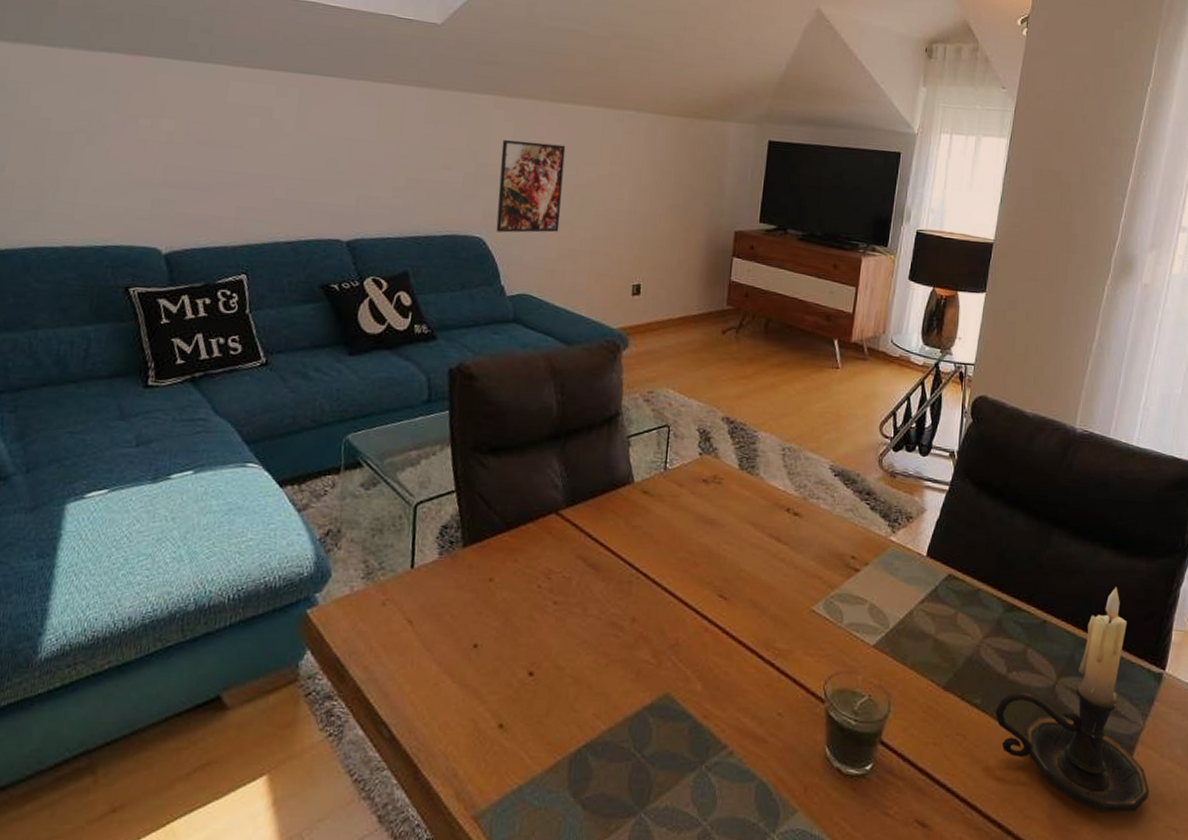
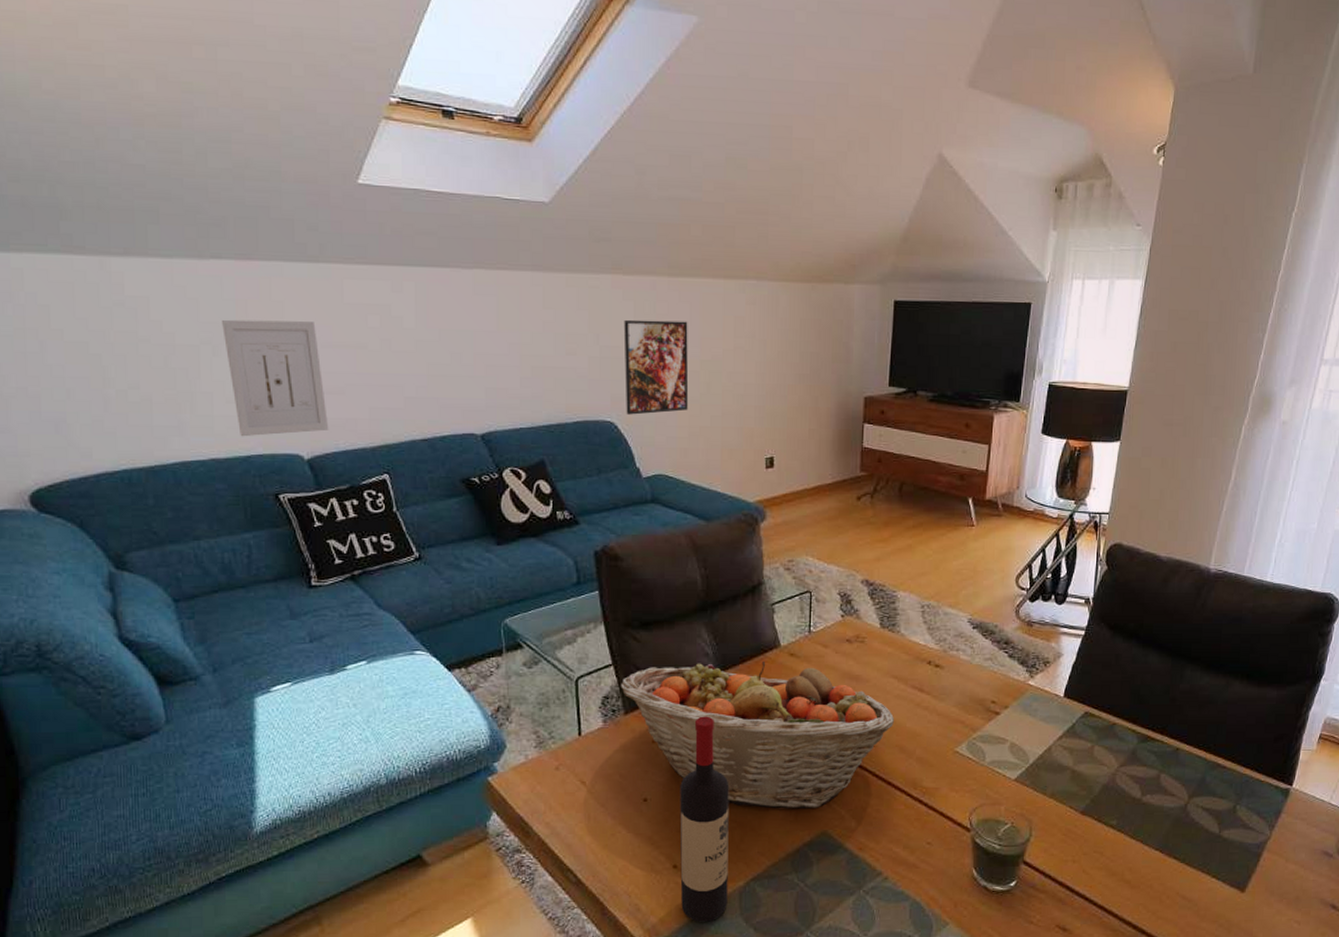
wall art: none [99,109,195,227] -> present [222,319,329,437]
fruit basket: none [462,495,749,666] -> present [621,662,895,809]
wine bottle: none [503,554,568,795] -> present [679,716,729,922]
candle holder: present [995,587,1150,812] -> none [1130,714,1274,911]

